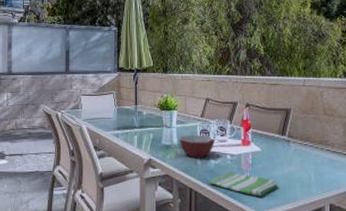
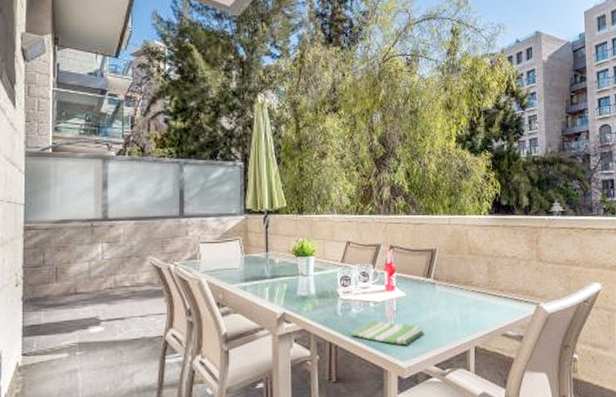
bowl: present [180,134,216,159] -> none [318,282,357,309]

